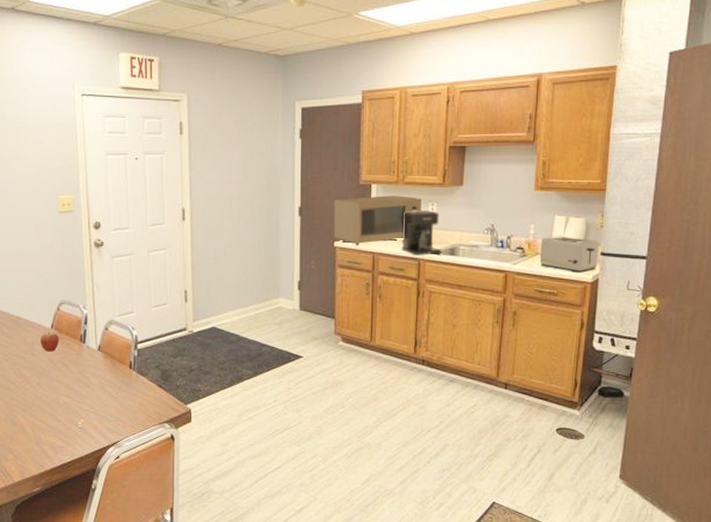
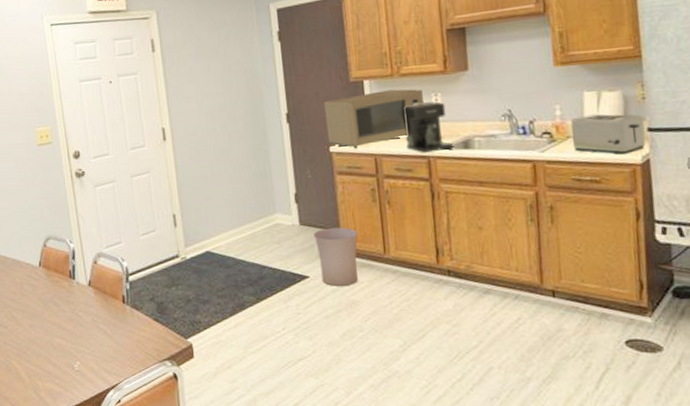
fruit: present [40,331,59,352] -> none [29,269,48,291]
waste bin: none [311,314,351,367] -> present [313,227,359,286]

